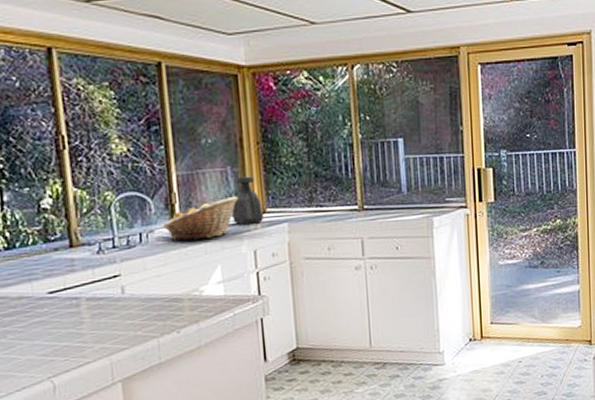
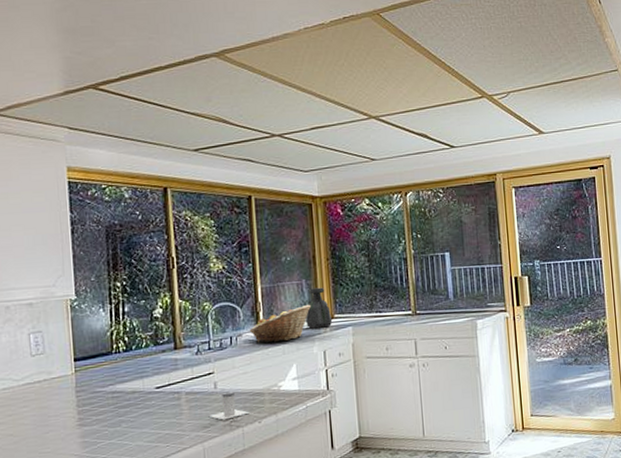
salt shaker: none [117,296,166,330] -> present [209,391,250,420]

